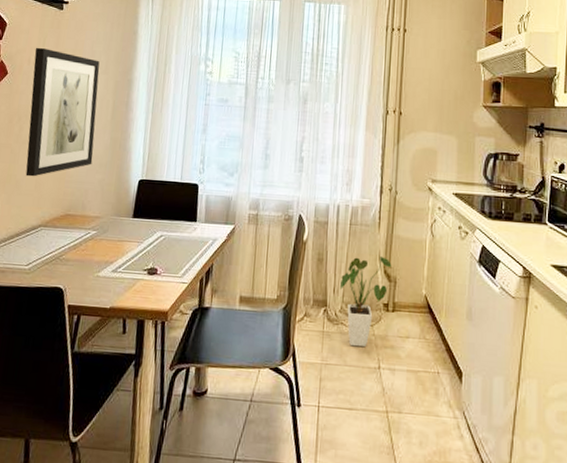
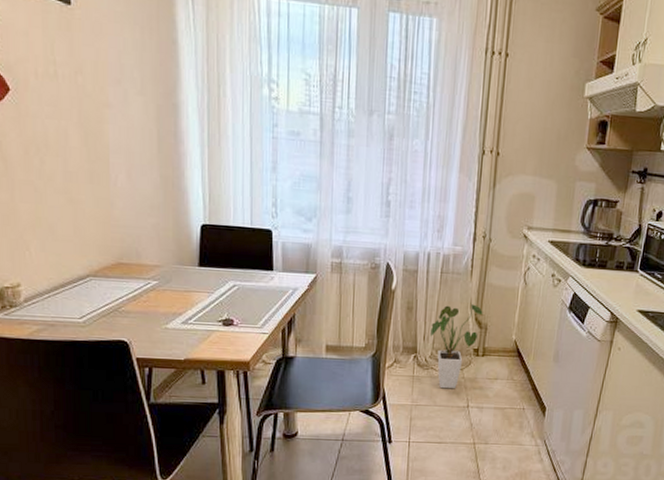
wall art: present [25,47,100,177] -> none [41,55,141,220]

